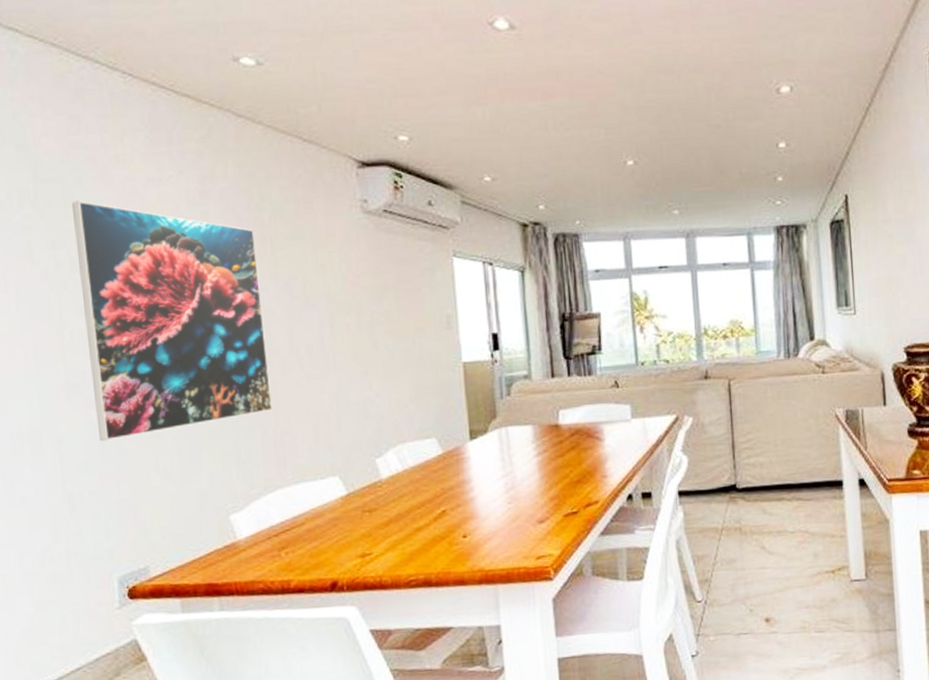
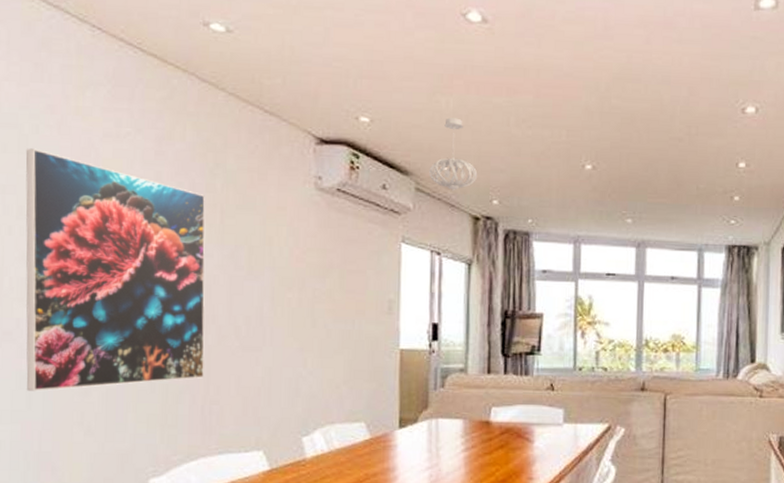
pendant light: none [472,127,521,201] -> present [429,117,478,191]

